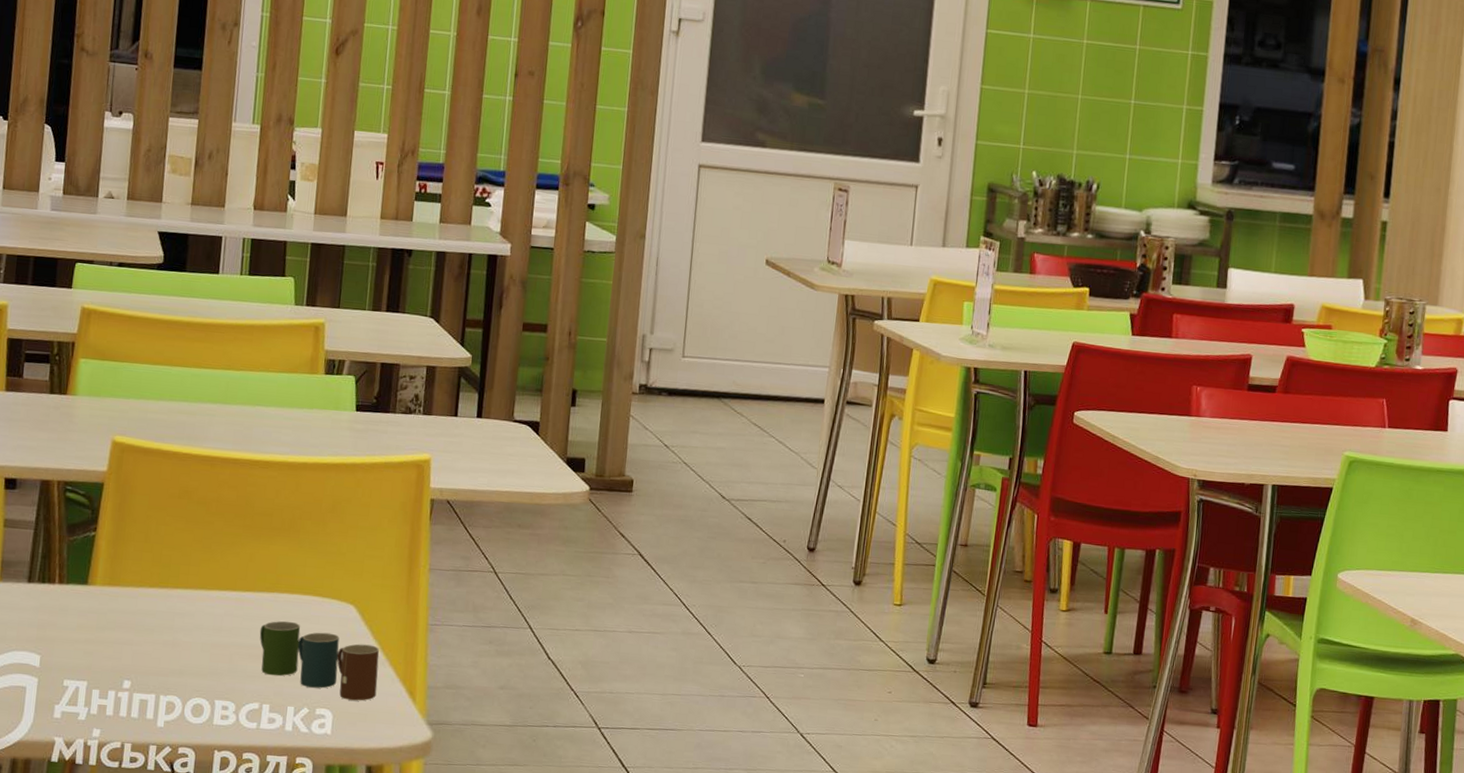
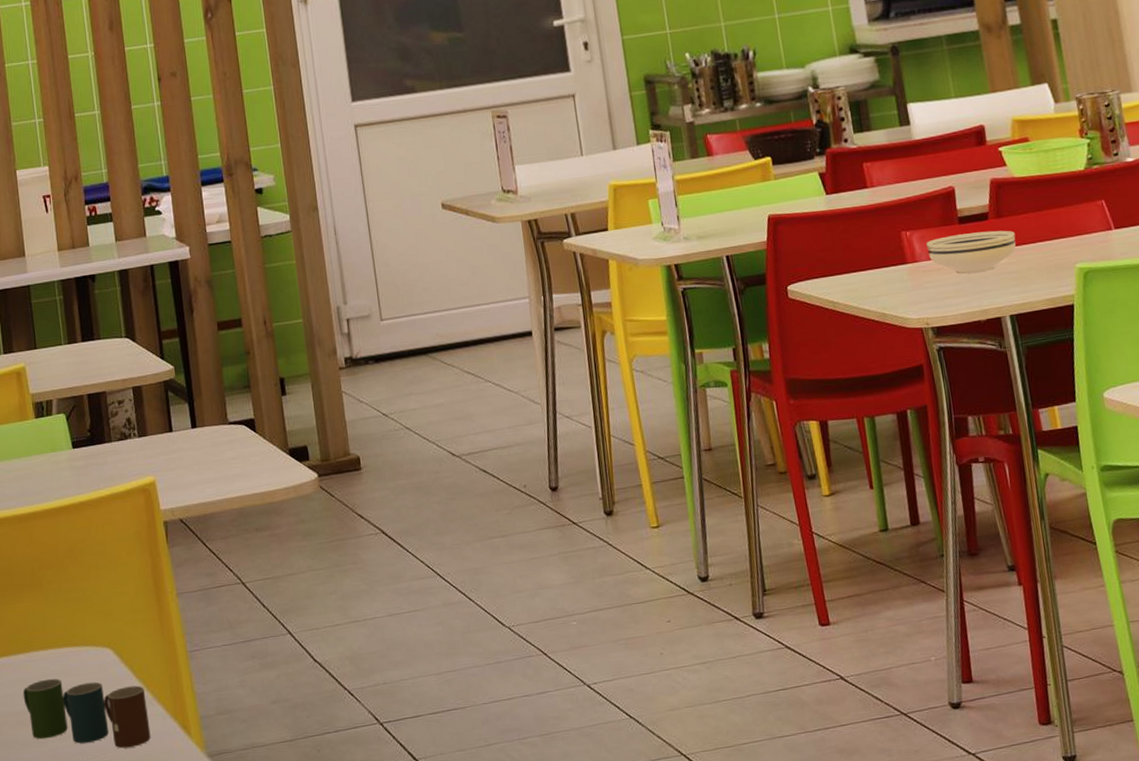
bowl: none [1212,399,1297,440] -> present [926,230,1016,274]

